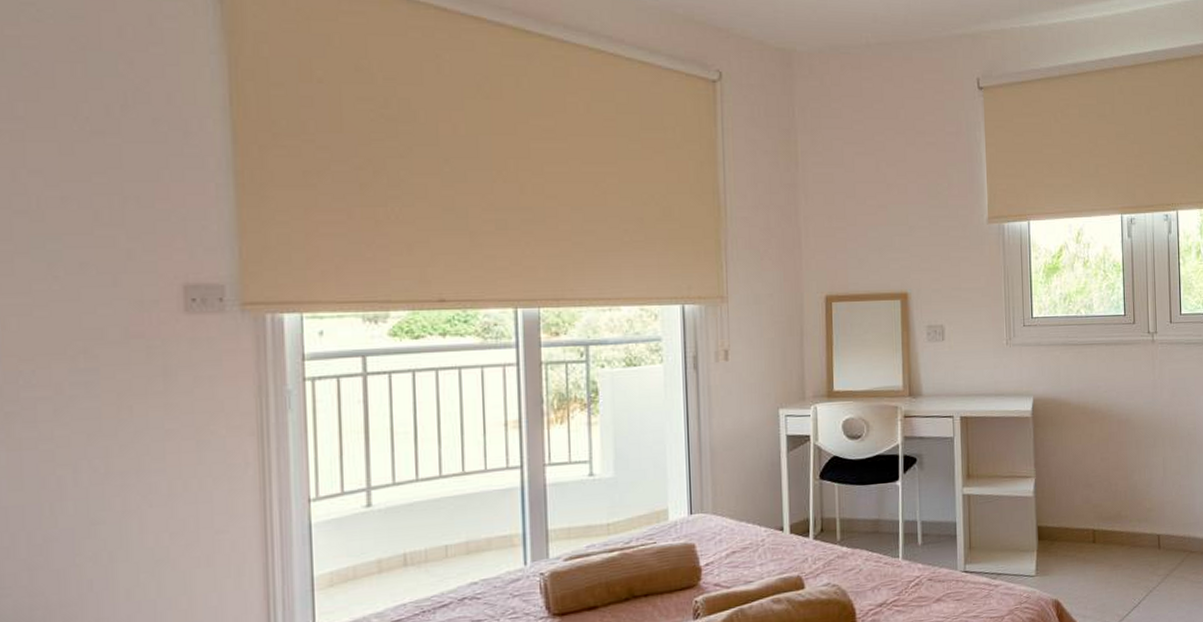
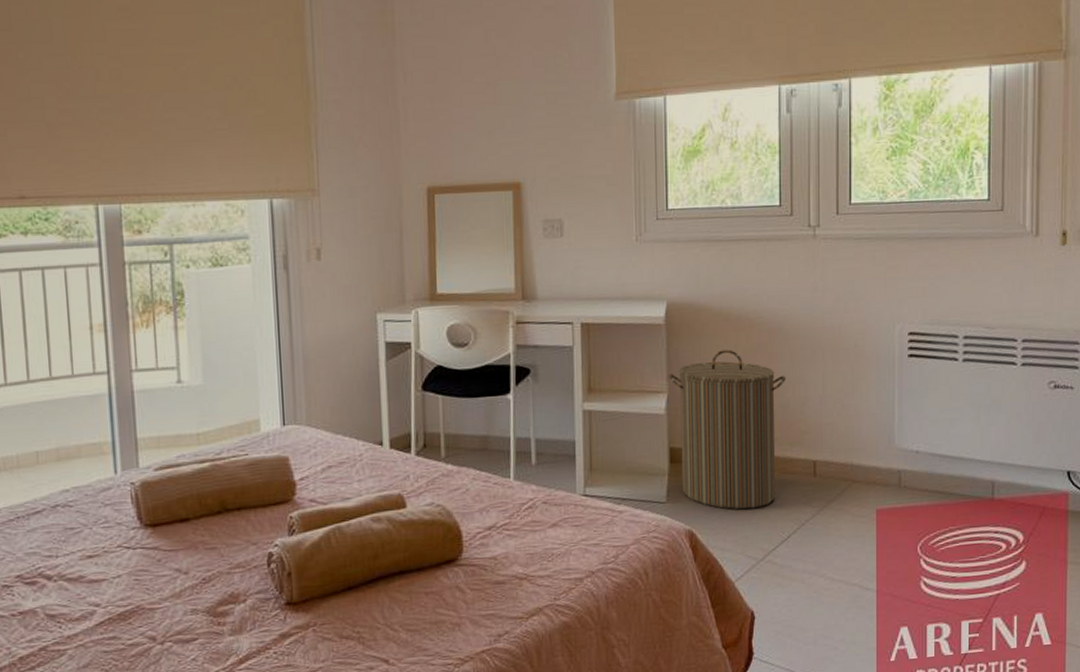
laundry hamper: none [1035,439,1133,580] -> present [668,350,786,510]

